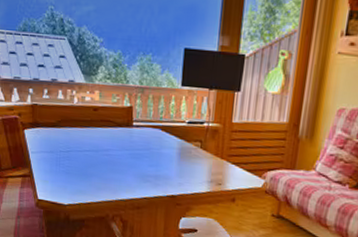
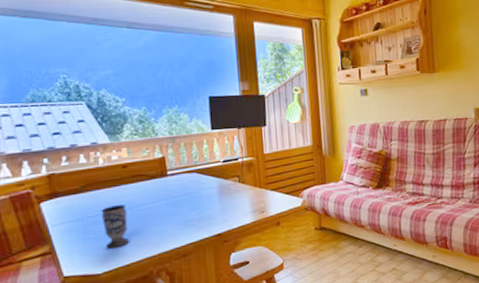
cup: none [71,145,93,185] -> present [101,204,130,249]

